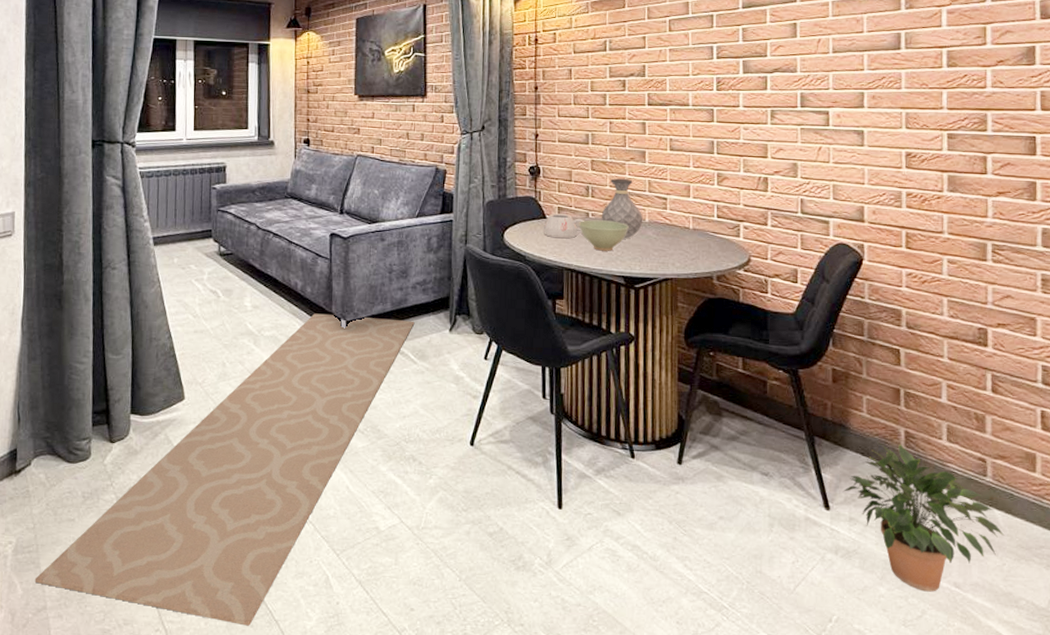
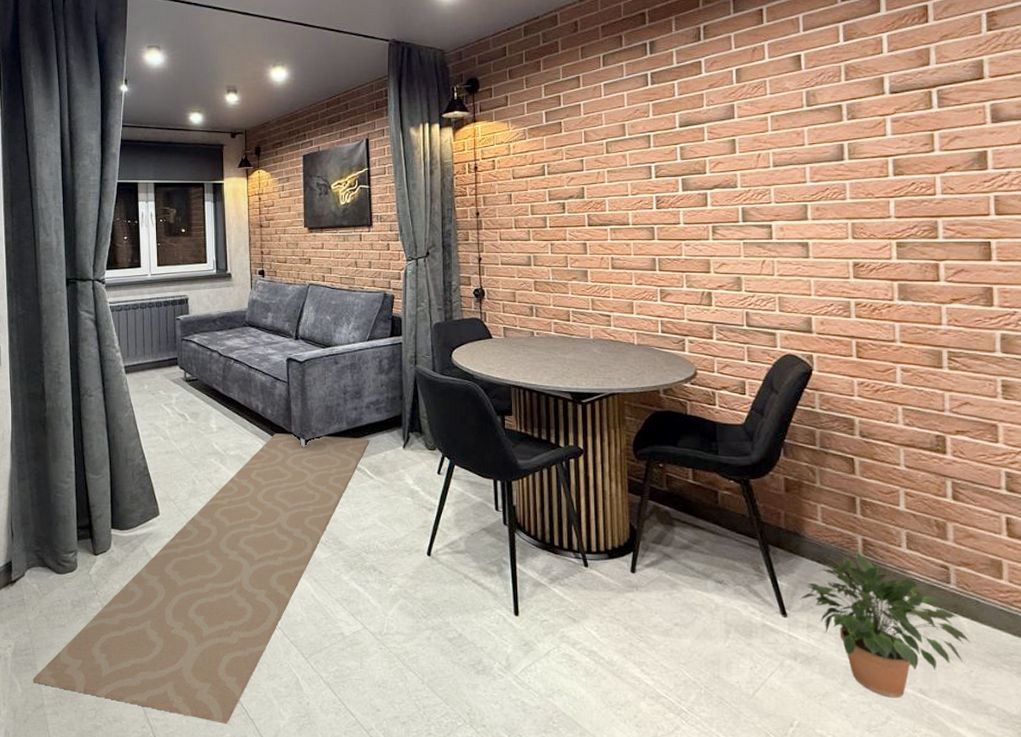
cup: present [543,213,584,239] -> none [489,333,530,357]
bowl: present [578,220,629,251] -> none [524,338,574,368]
vase: present [601,178,643,239] -> none [546,298,588,356]

